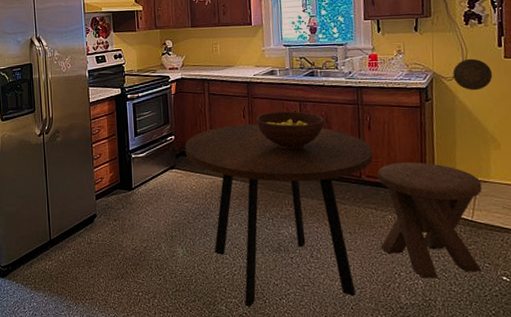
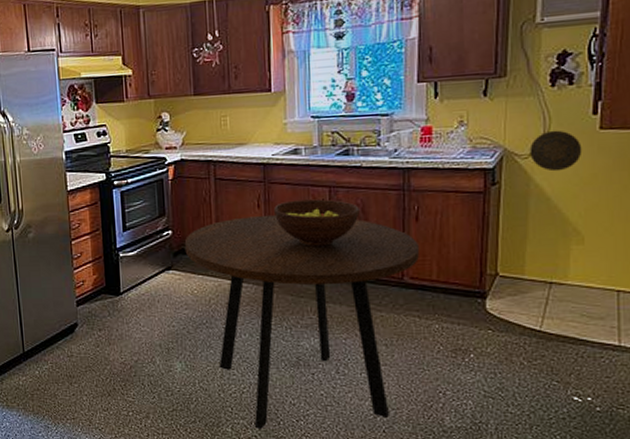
music stool: present [377,162,482,279] -> none [423,261,557,398]

